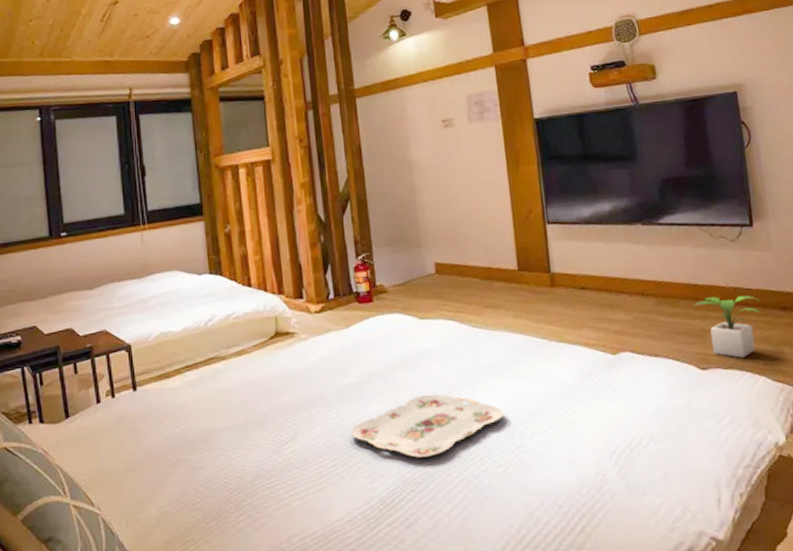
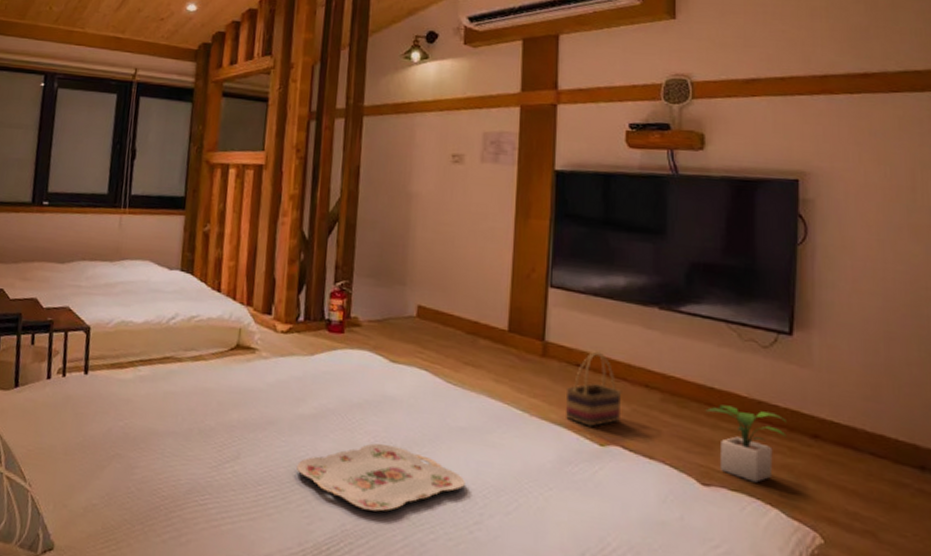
basket: none [575,272,626,340] -> present [565,351,622,427]

